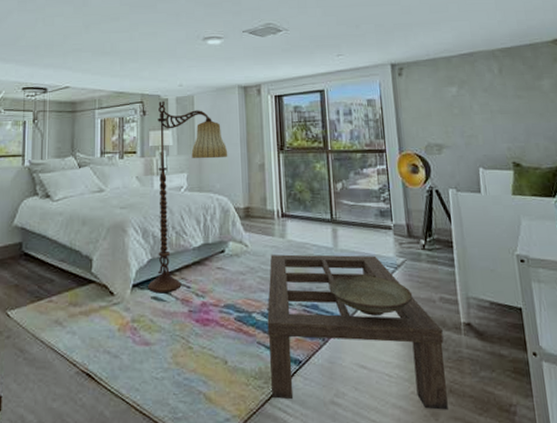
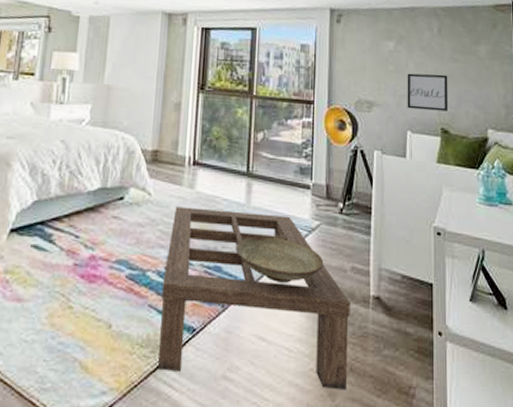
floor lamp: present [148,100,228,294] -> none [29,18,142,242]
wall art: none [472,112,518,147] -> present [407,73,449,112]

